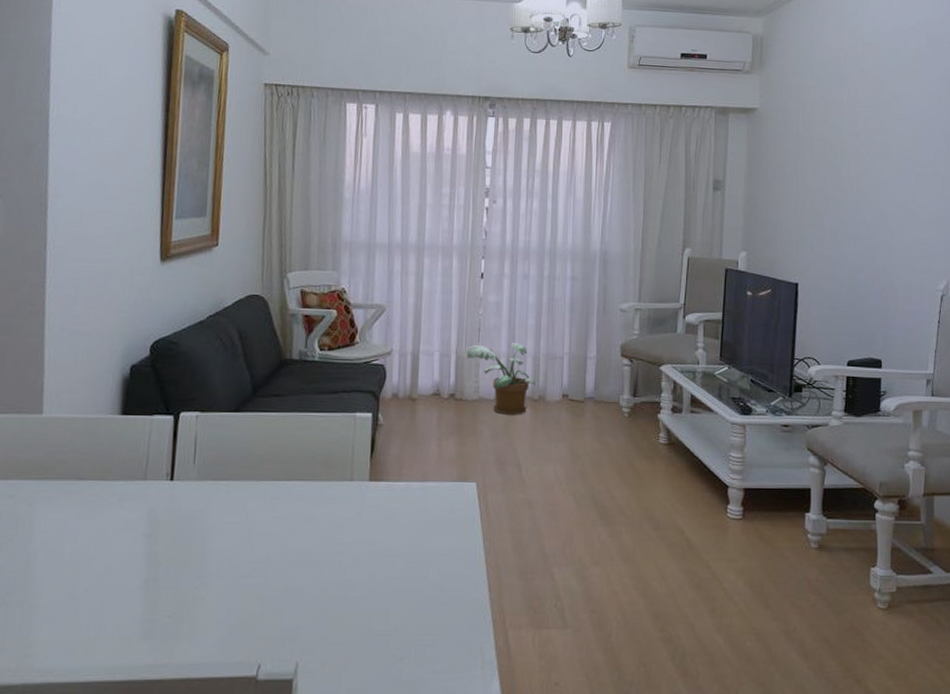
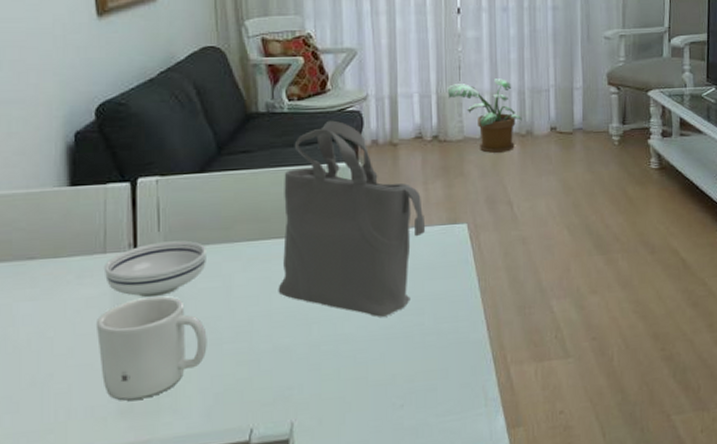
mug: none [130,526,228,623] -> present [95,296,207,401]
bowl: none [142,474,234,526] -> present [103,240,206,298]
tote bag: none [295,372,437,567] -> present [278,120,426,317]

